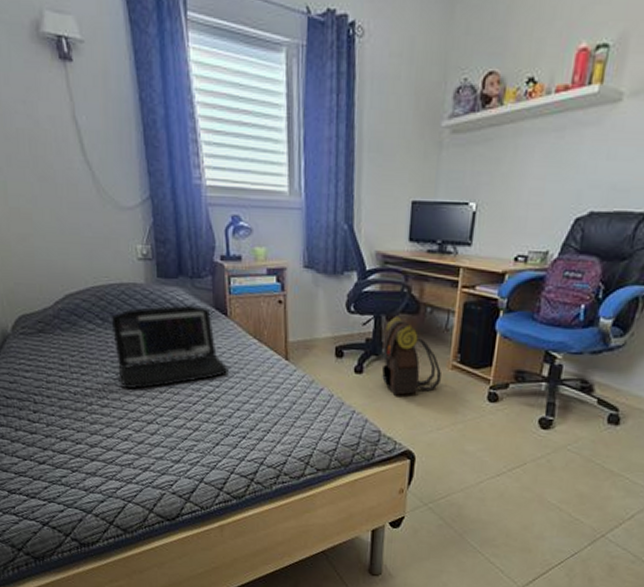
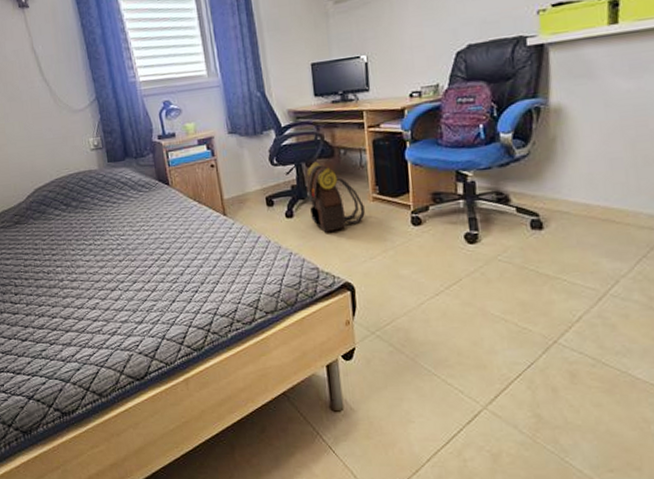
laptop: present [111,304,229,390] -> none [73,180,176,263]

